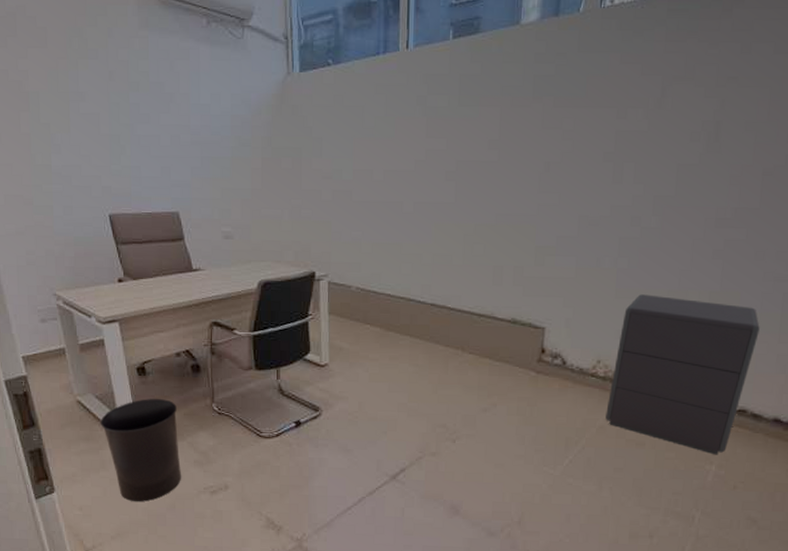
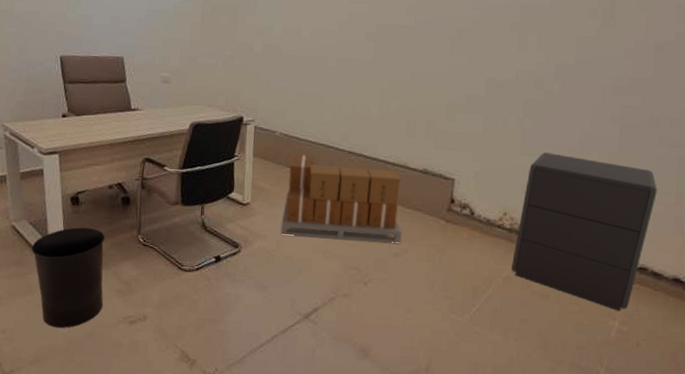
cardboard boxes: none [362,309,490,399] -> present [280,154,402,243]

